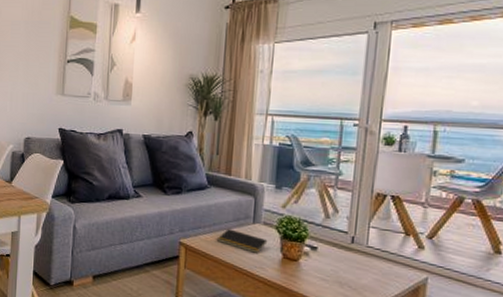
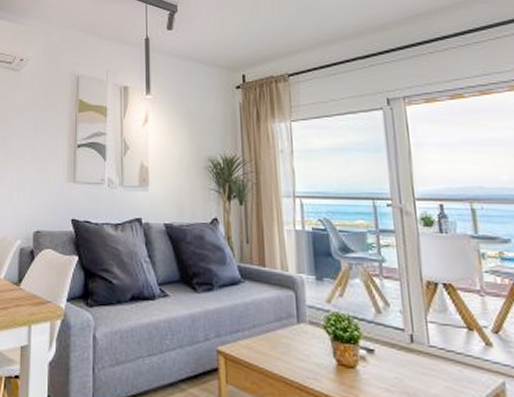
notepad: present [218,229,268,253] -> none [260,331,318,360]

